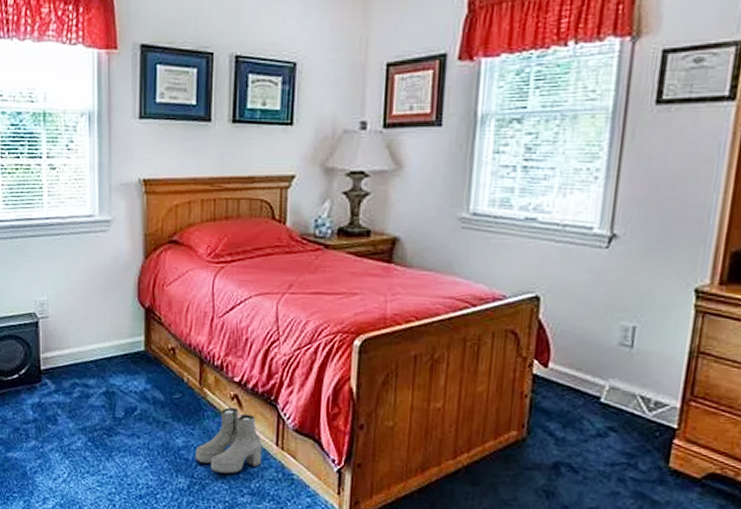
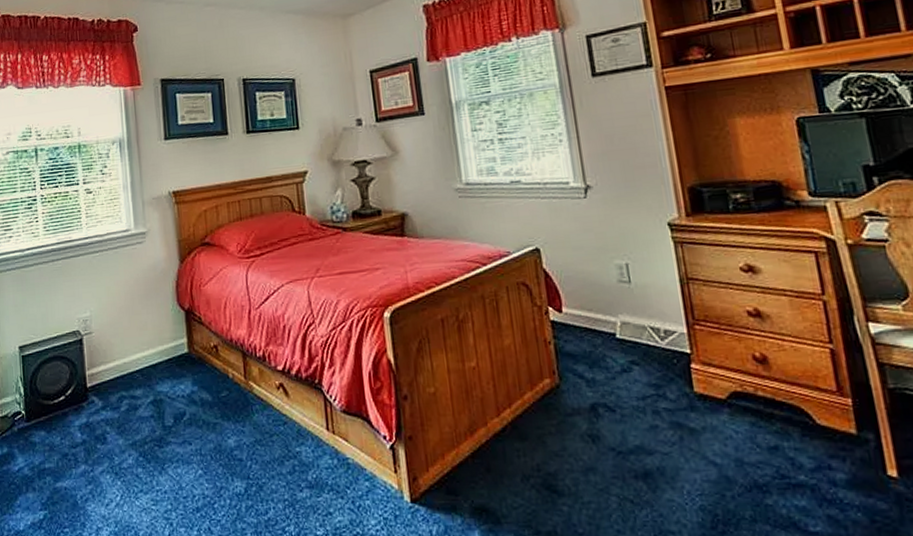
boots: present [195,407,262,474] -> none [248,397,316,469]

